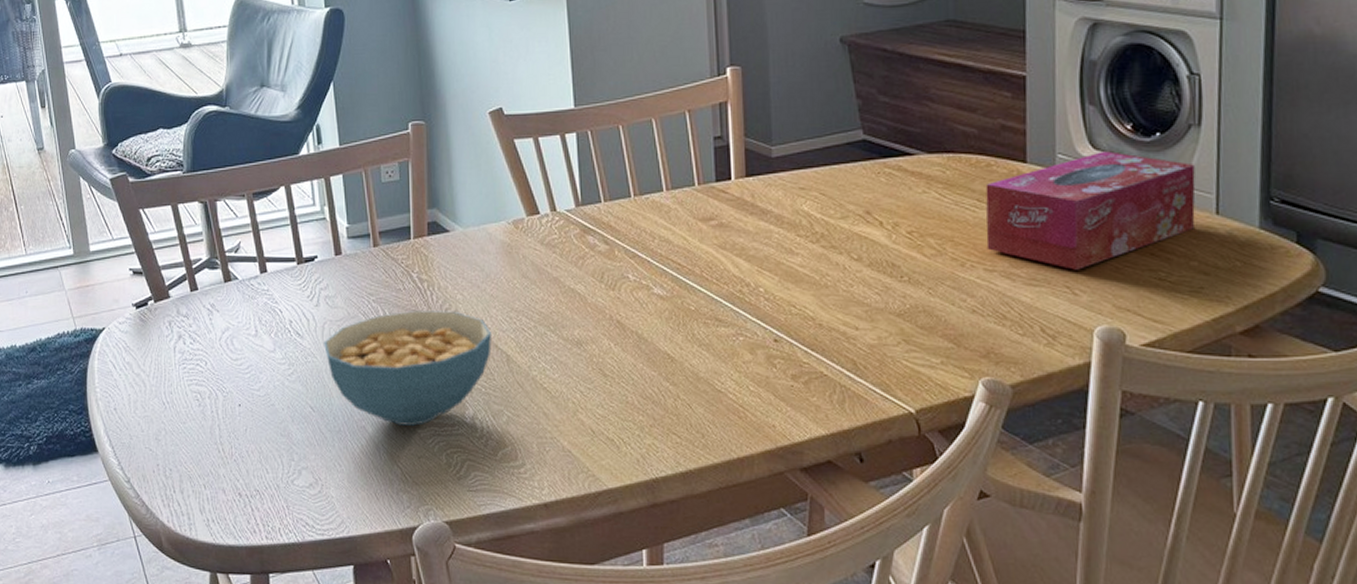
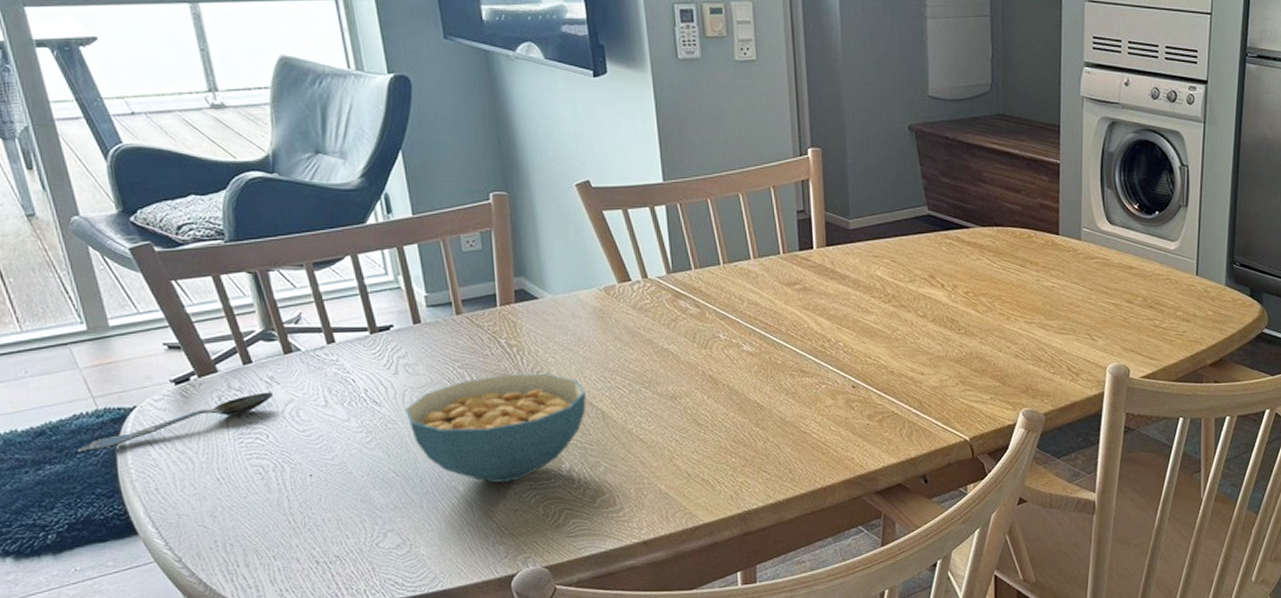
spoon: none [58,319,214,370] -> present [77,392,274,453]
tissue box: present [985,151,1196,270] -> none [1027,226,1182,321]

